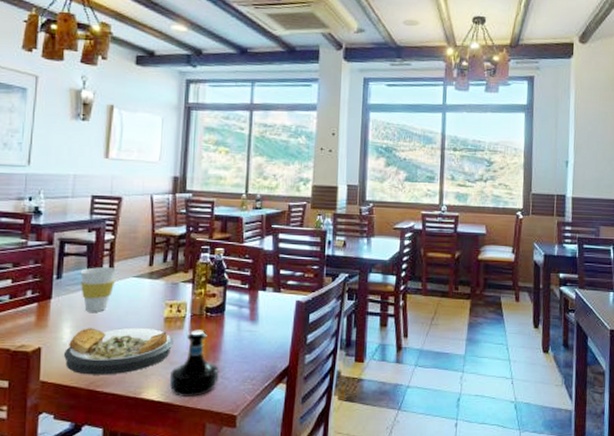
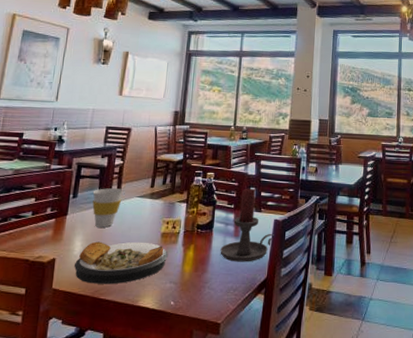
tequila bottle: present [169,330,219,397] -> none [163,244,206,305]
candle holder: none [234,265,296,349] -> present [220,188,274,262]

